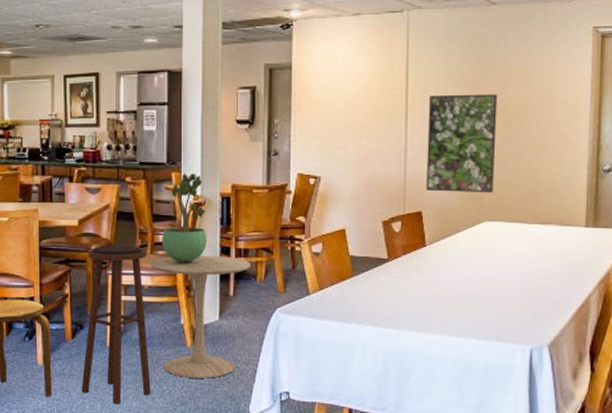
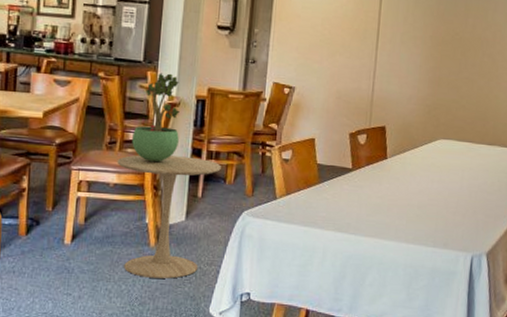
stool: present [81,245,151,405] -> none [32,139,115,304]
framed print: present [426,94,497,194] -> none [391,21,458,114]

